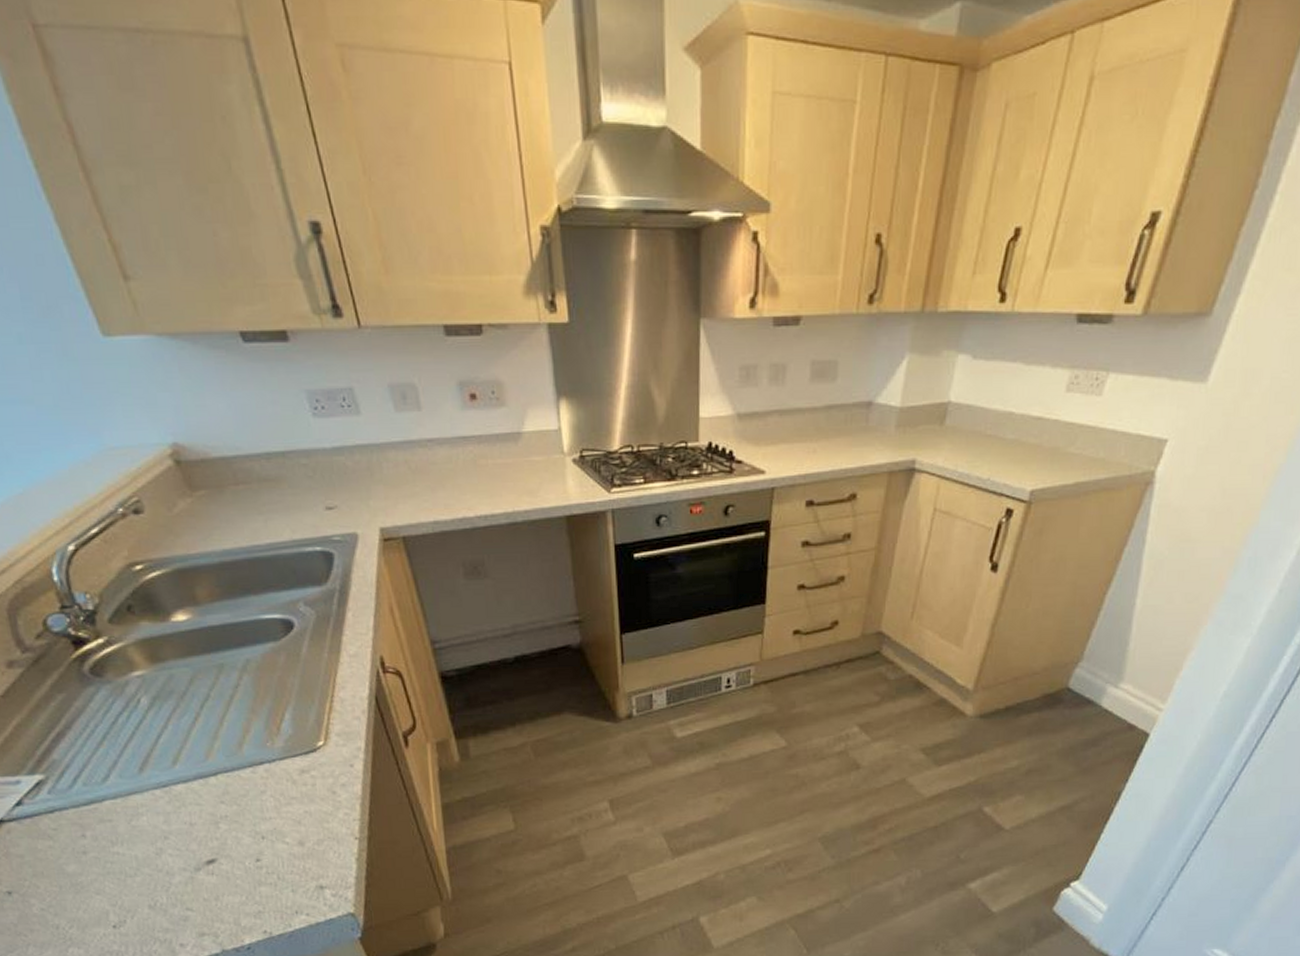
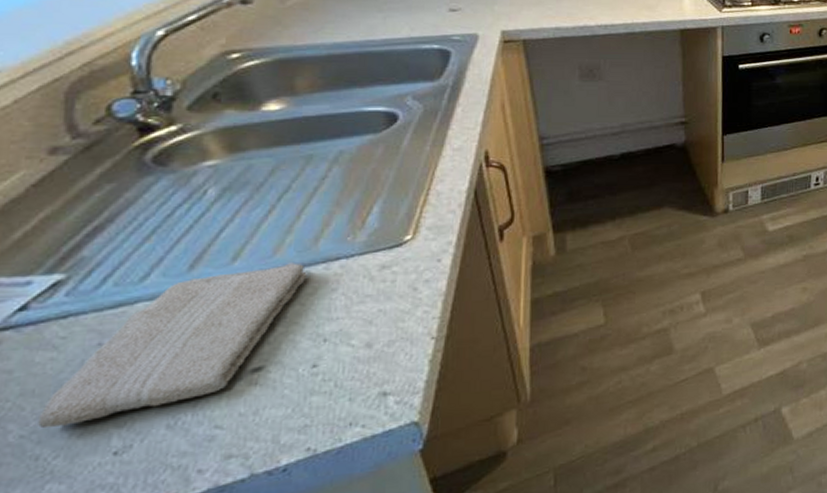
washcloth: none [51,767,238,903] -> present [38,263,307,428]

